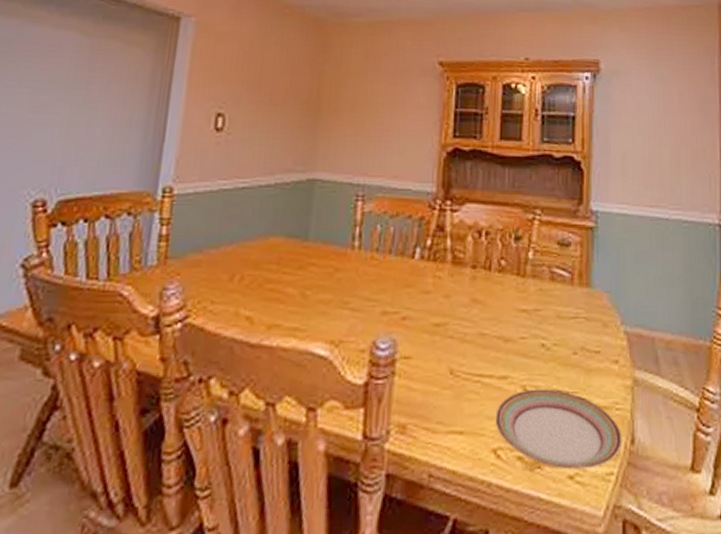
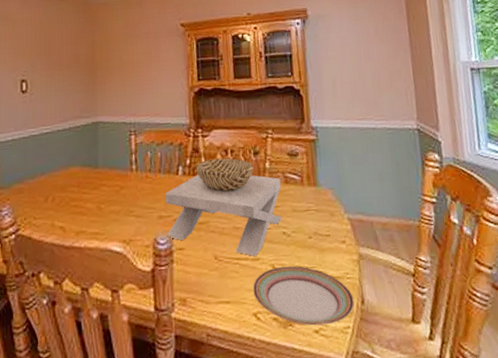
decorative bowl: none [389,241,545,374] -> present [165,158,282,257]

